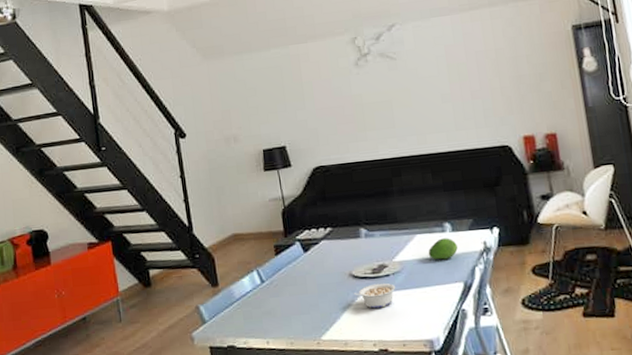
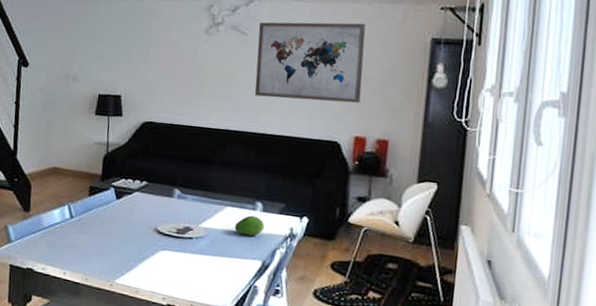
legume: present [353,283,396,309] -> none [154,242,196,267]
wall art: none [405,24,520,117] -> present [255,22,366,104]

